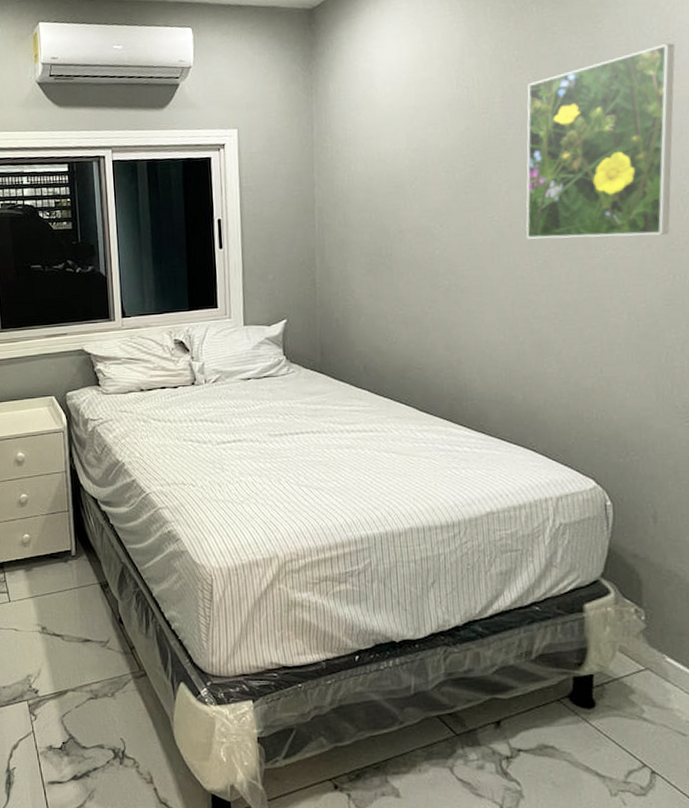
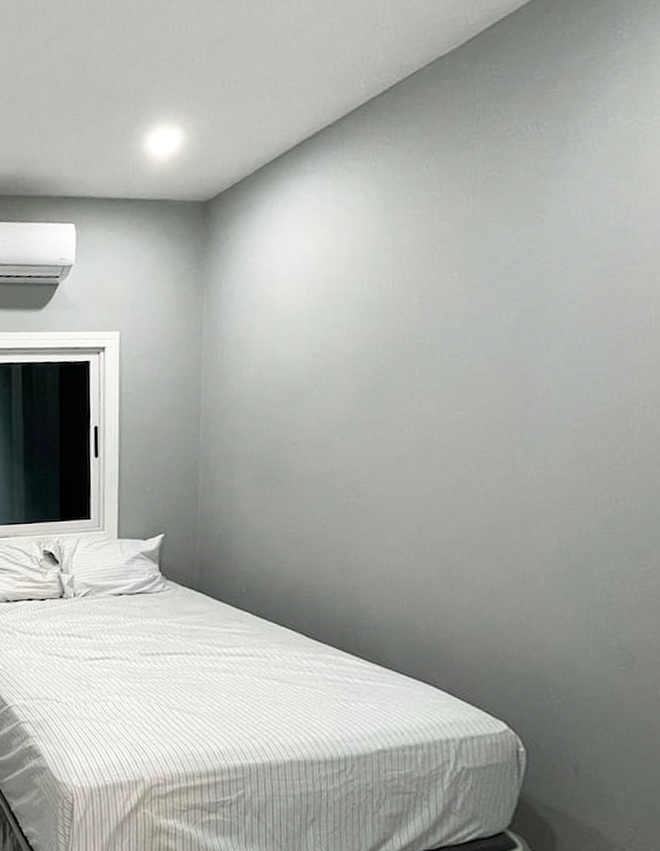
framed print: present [526,43,675,239] -> none [441,235,635,455]

